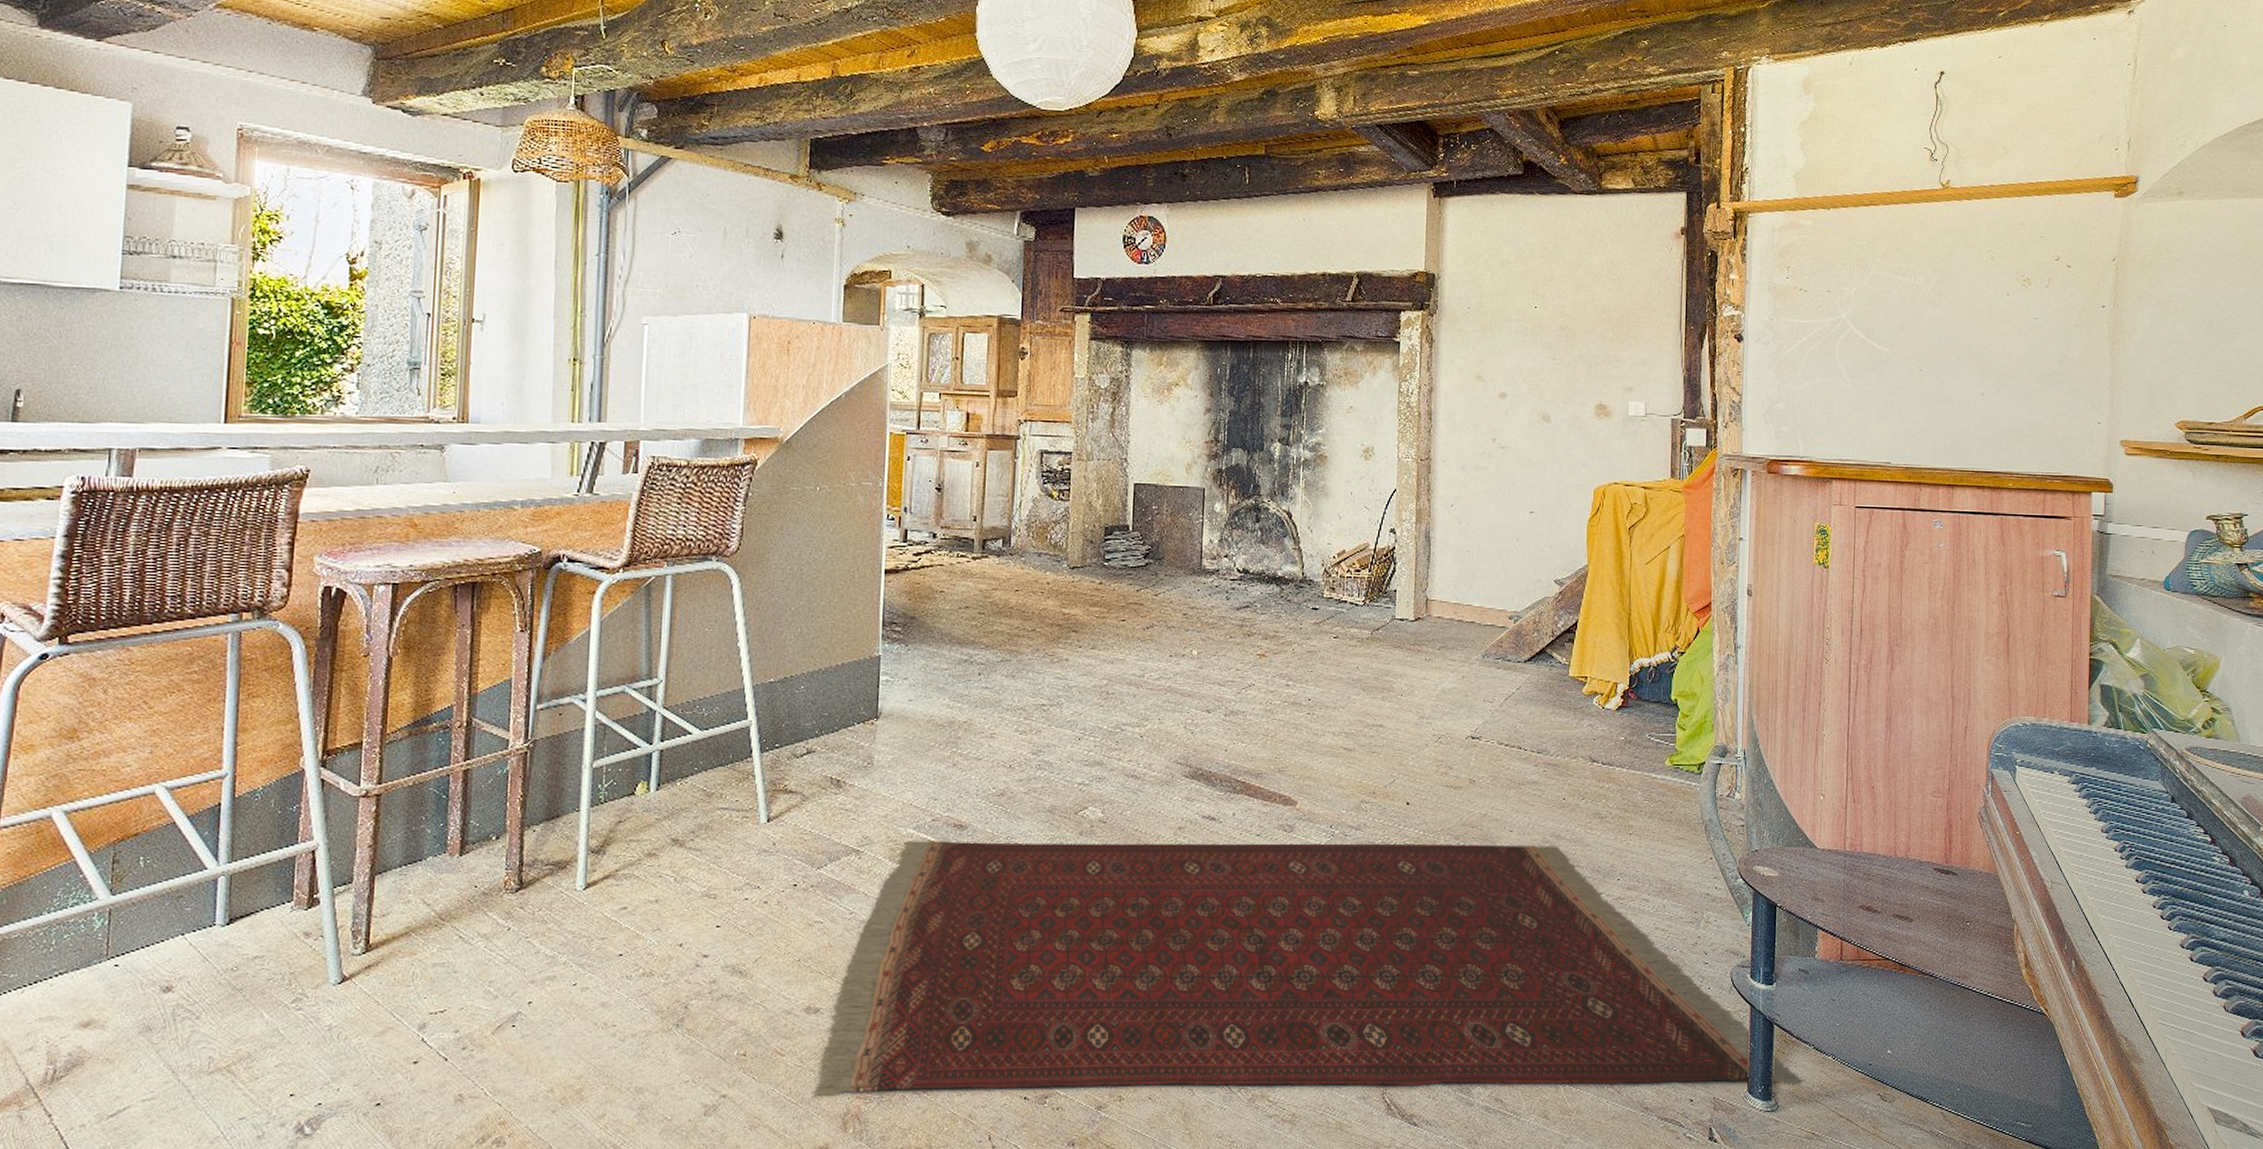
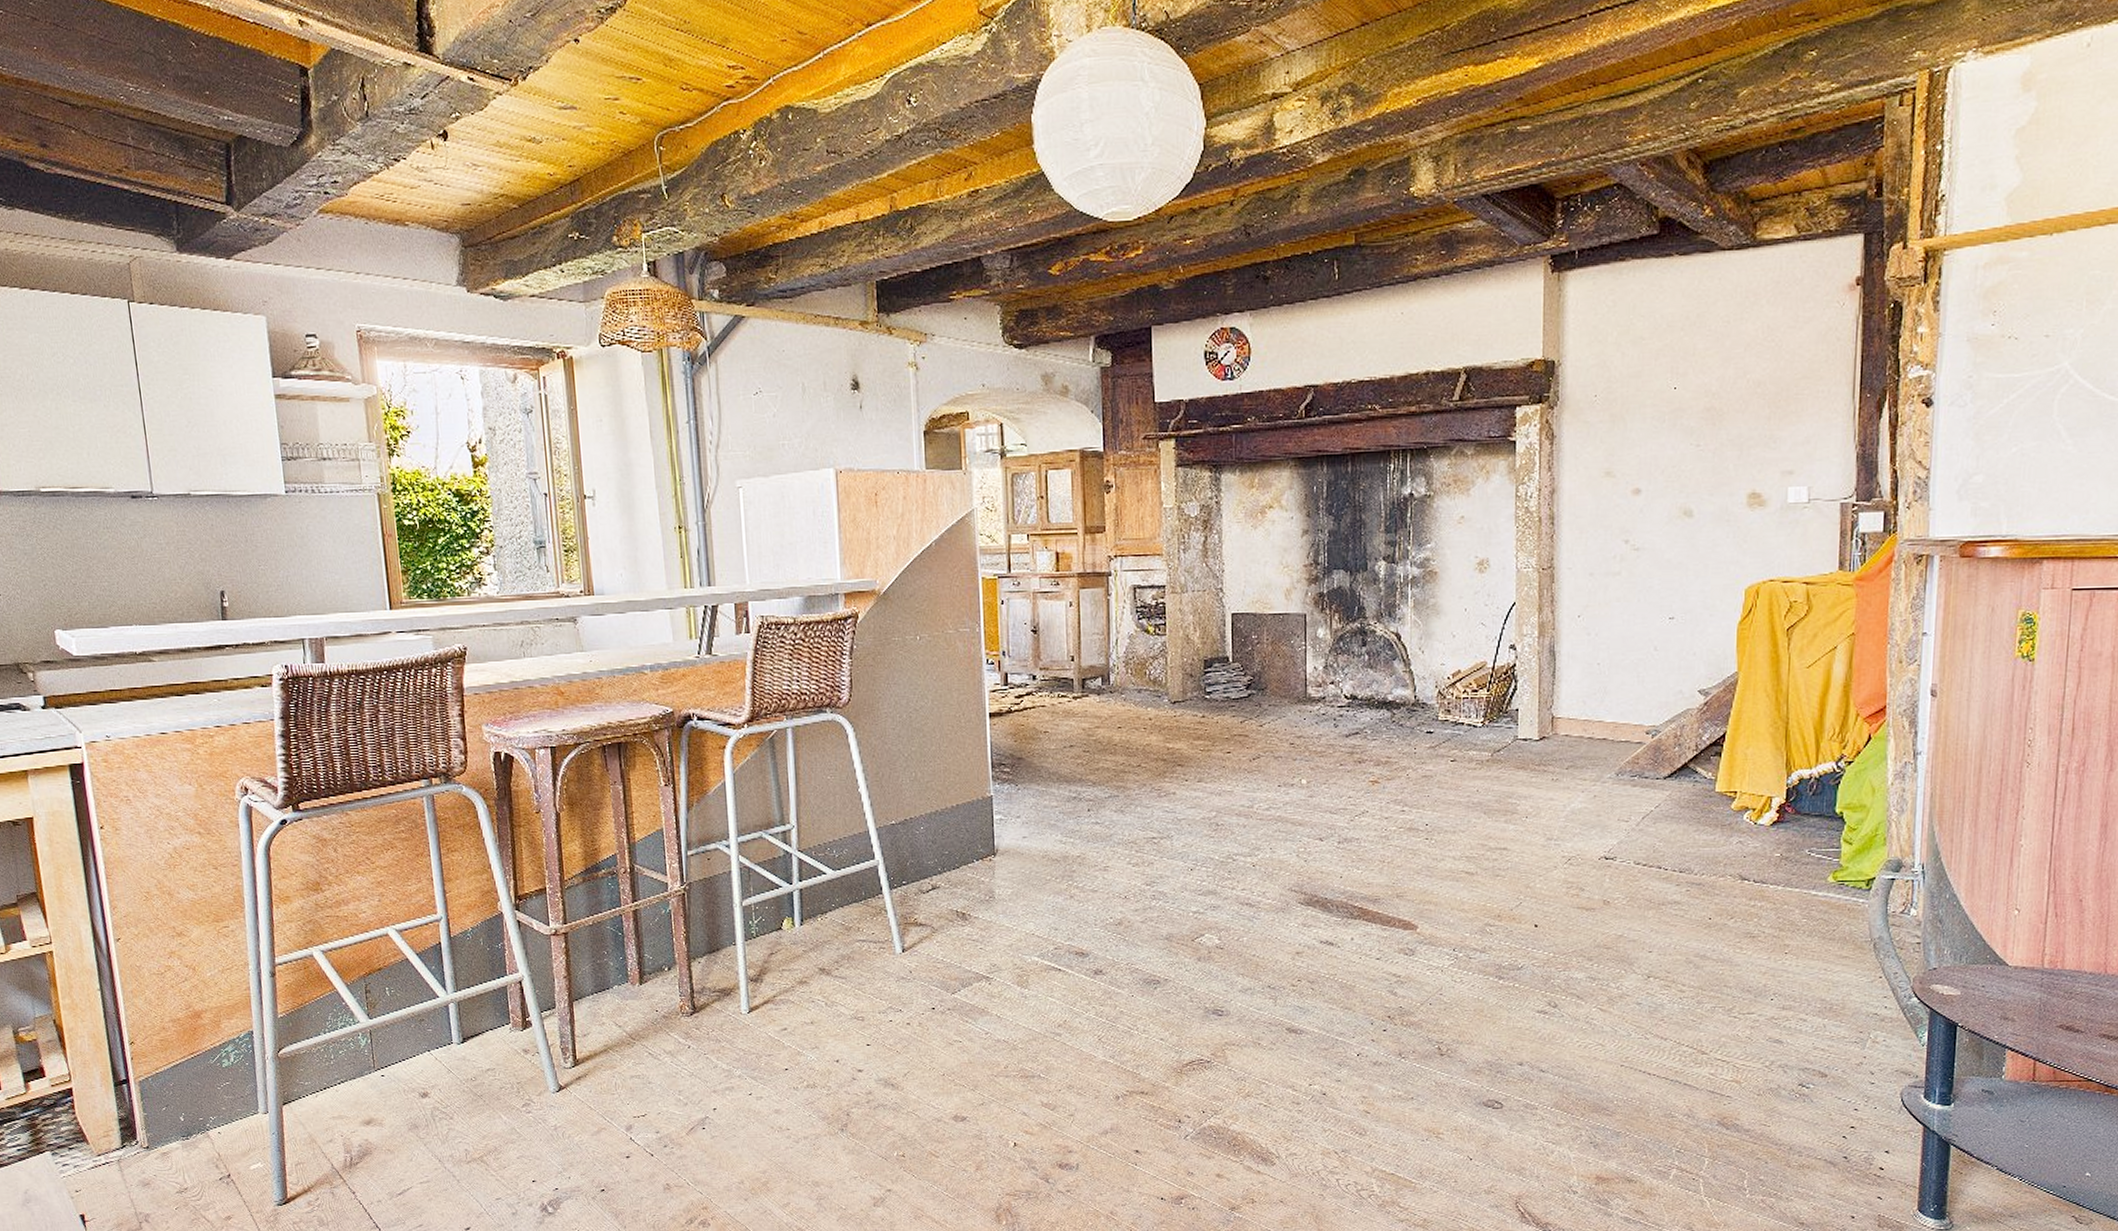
area rug: present [811,841,1804,1096] -> none [965,965,1985,1205]

